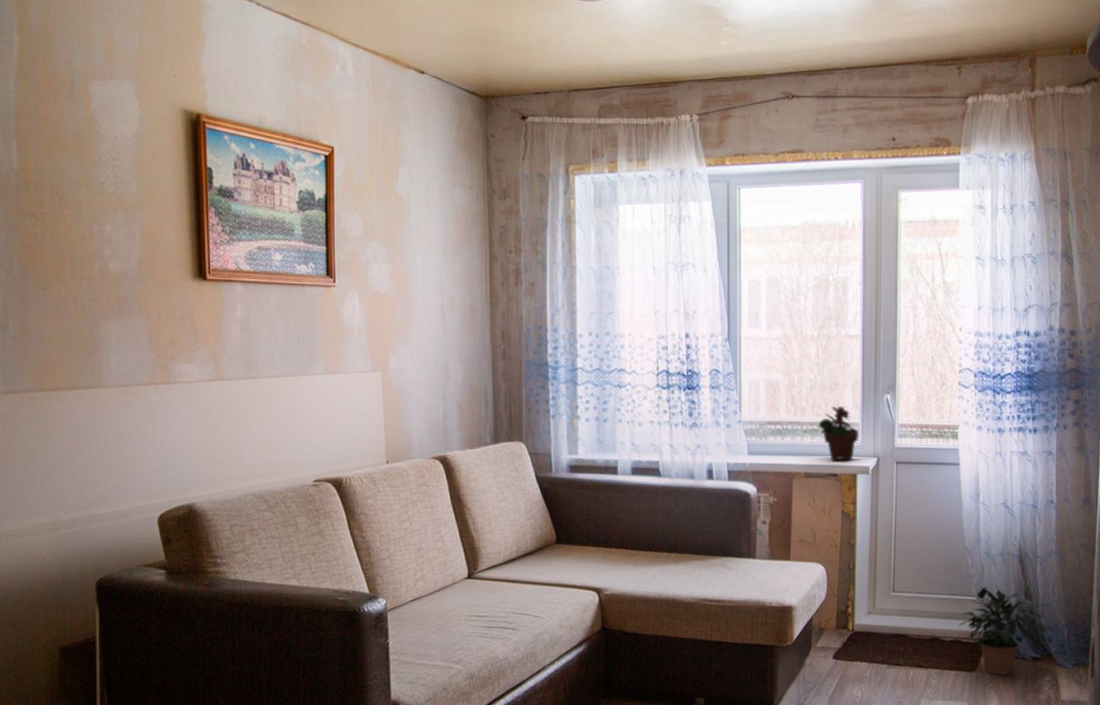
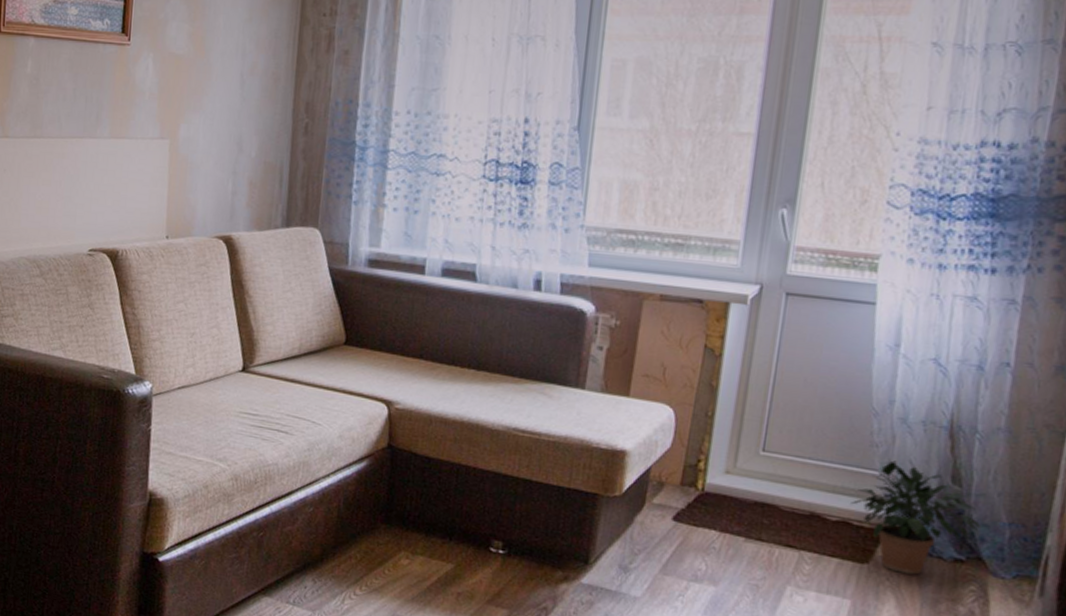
potted flower: present [819,405,858,461] -> none [685,216,738,286]

